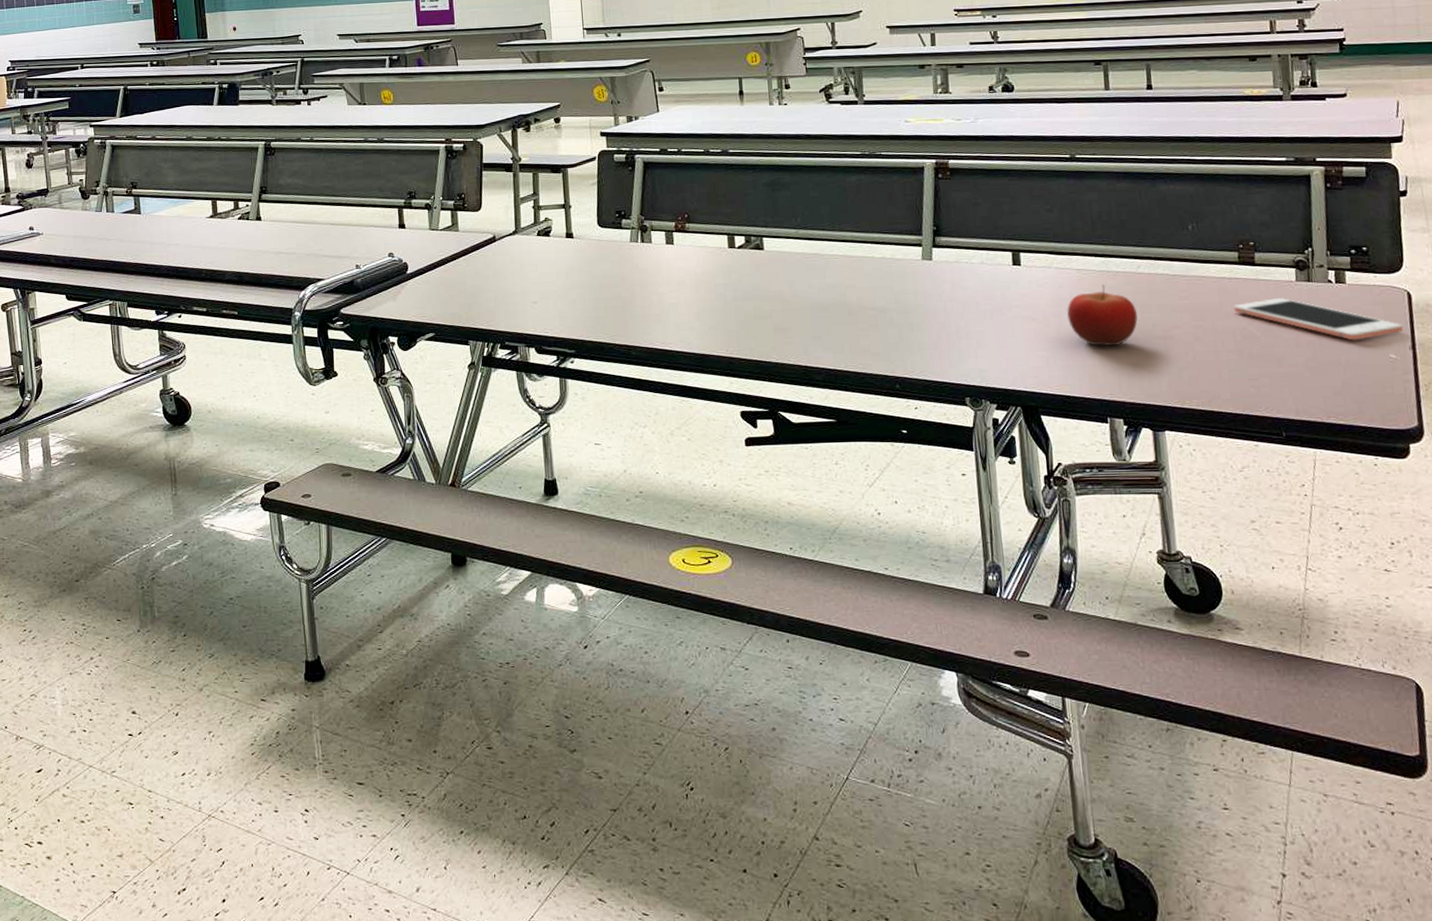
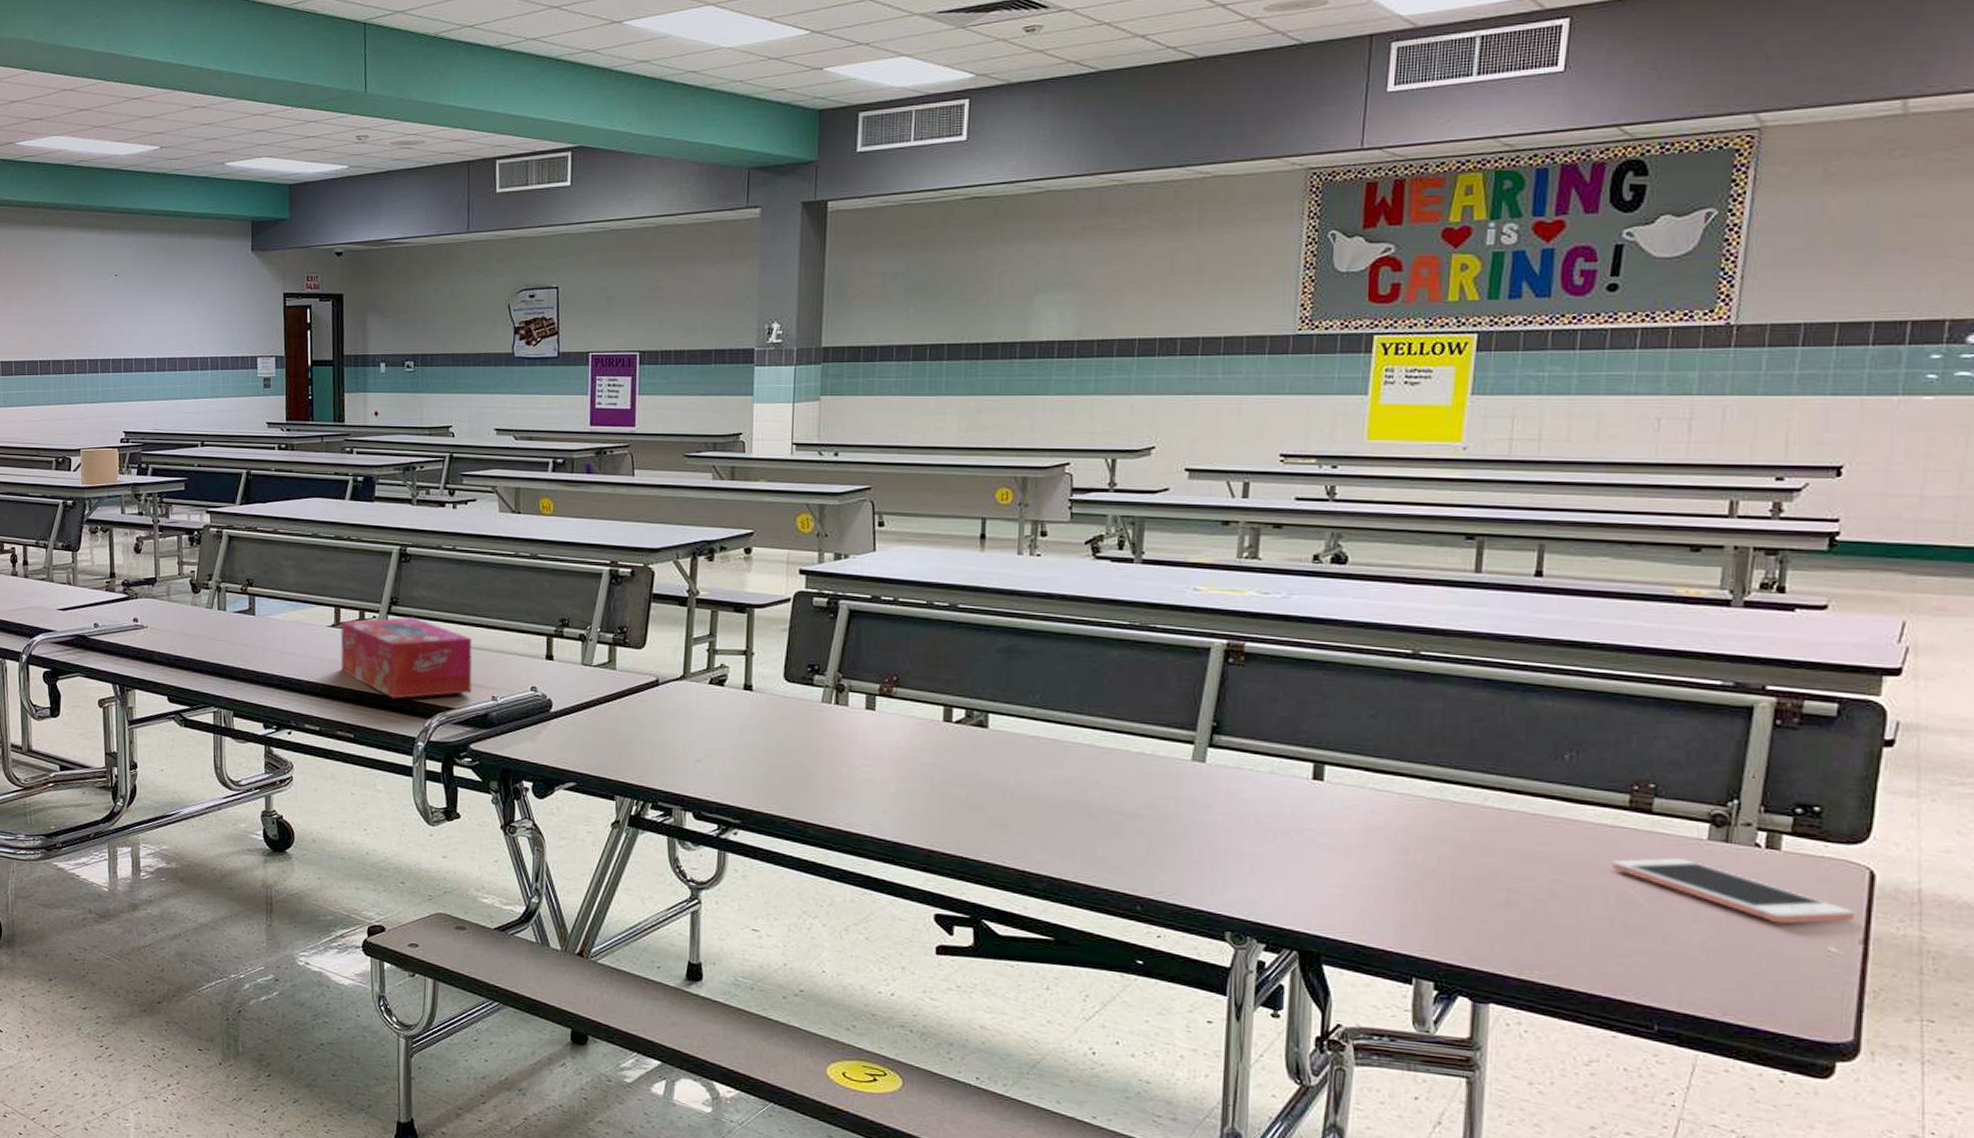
tissue box: none [218,202,339,276] -> present [340,617,473,699]
fruit: present [1067,284,1138,347] -> none [1378,816,1474,894]

